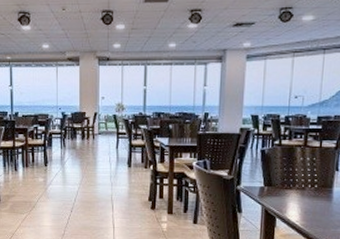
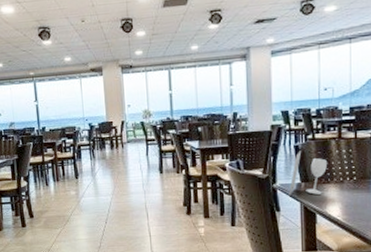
glass: none [251,155,291,199] -> present [288,150,327,196]

